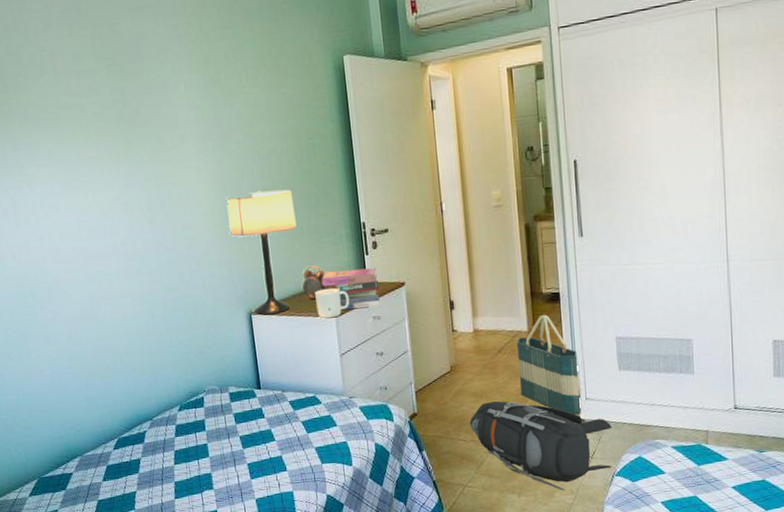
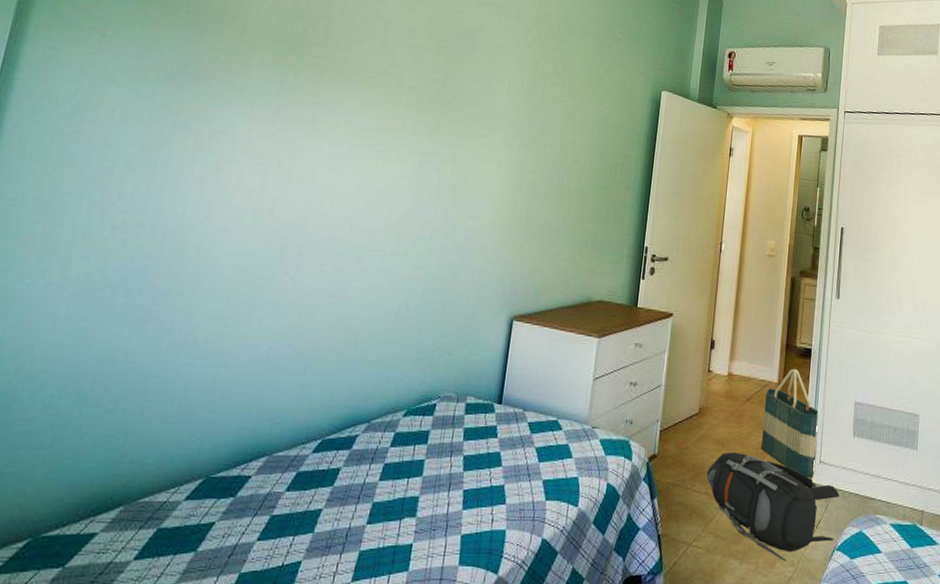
table lamp: present [227,189,297,316] -> none [514,195,585,325]
alarm clock: present [302,265,329,300] -> none [572,280,599,316]
mug: present [315,288,350,319] -> none [581,306,617,338]
books: present [321,267,380,310] -> none [592,289,649,334]

